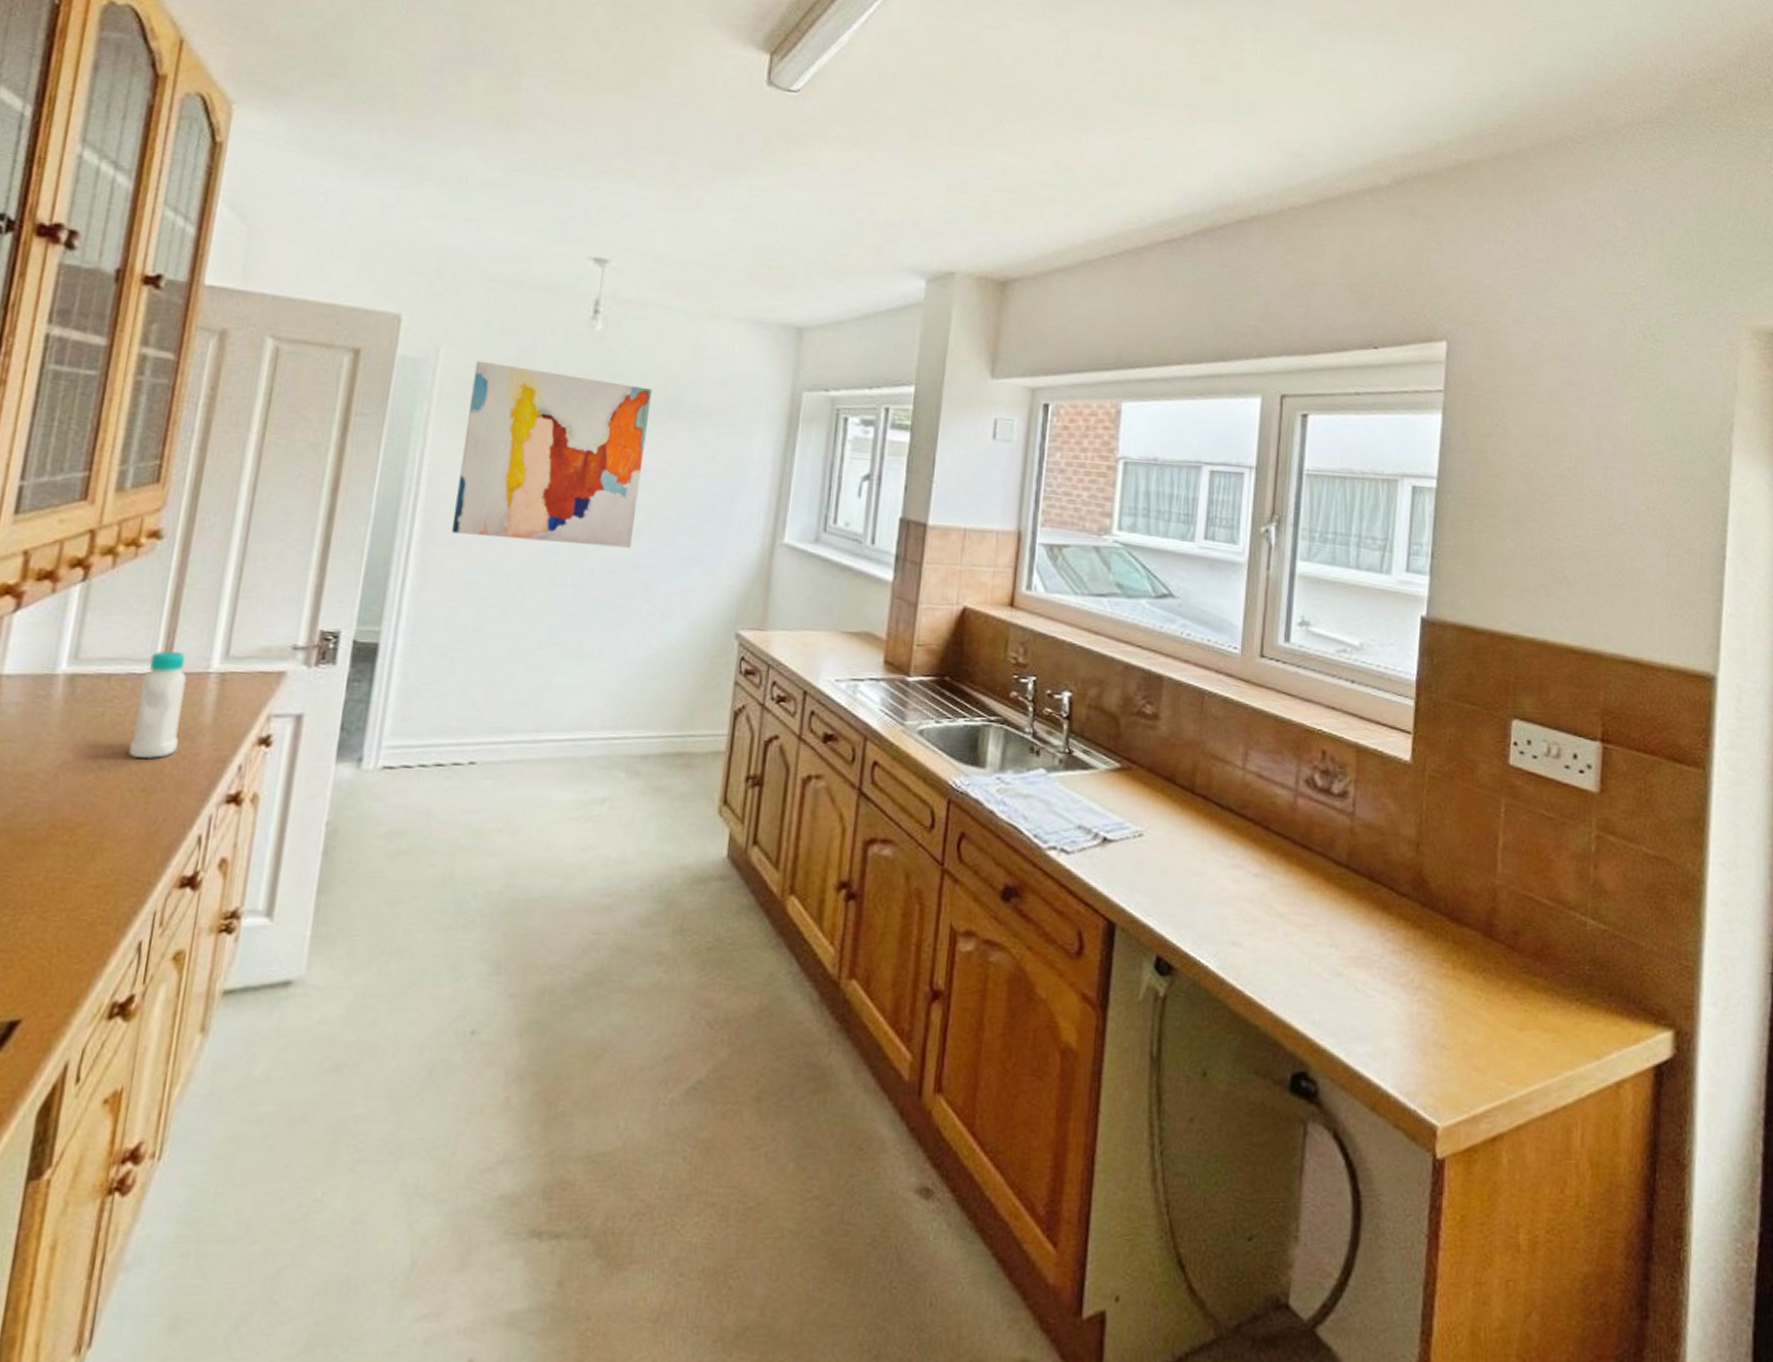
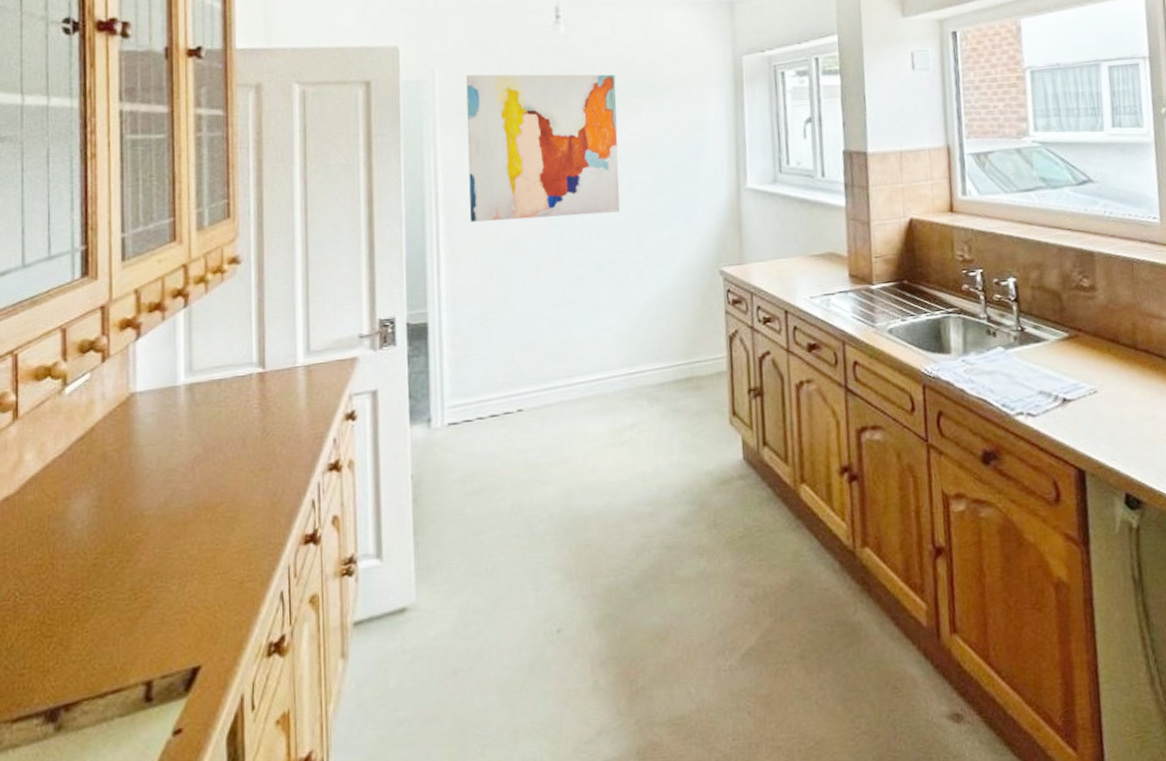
bottle: present [128,651,187,758] -> none [244,354,282,444]

